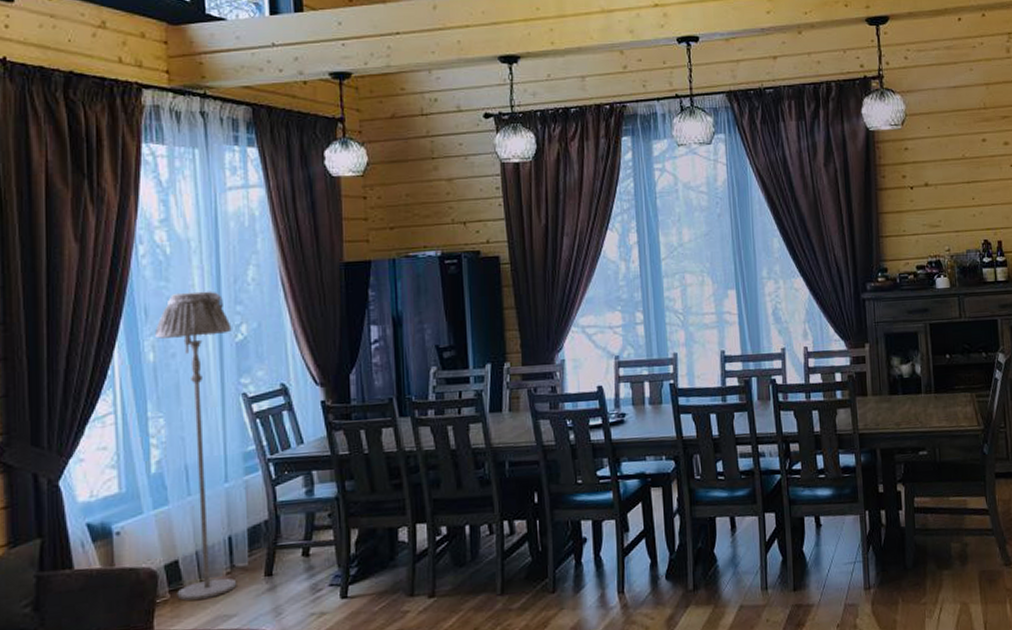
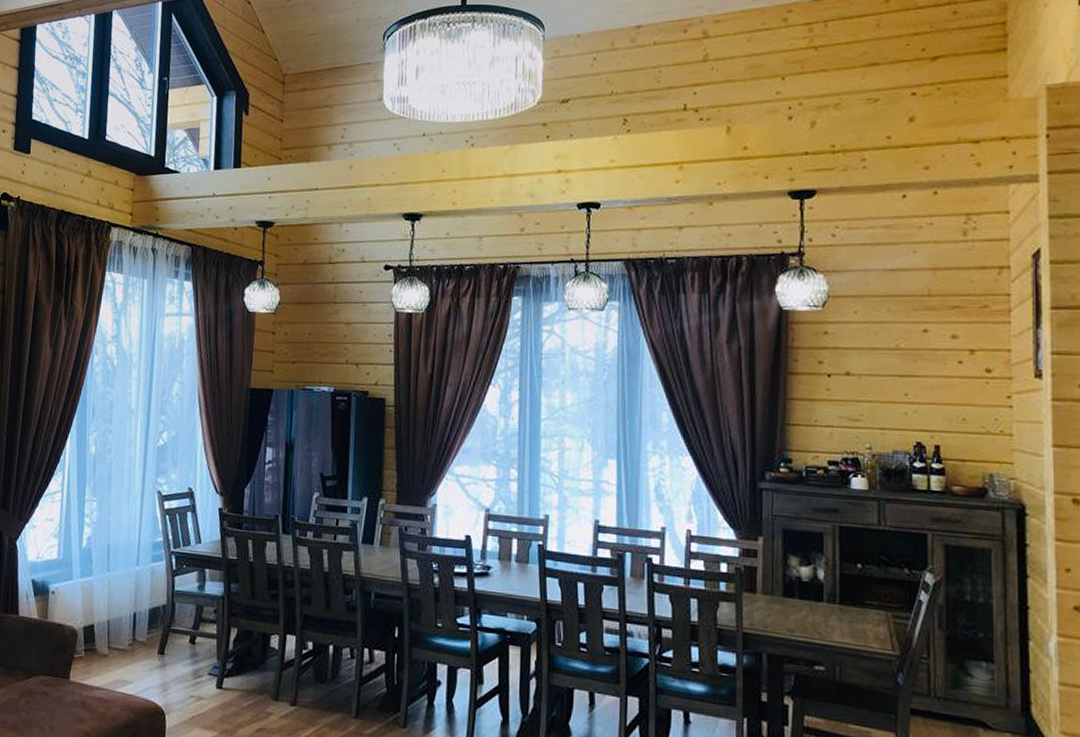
floor lamp: present [155,291,237,601] -> none [89,398,156,663]

